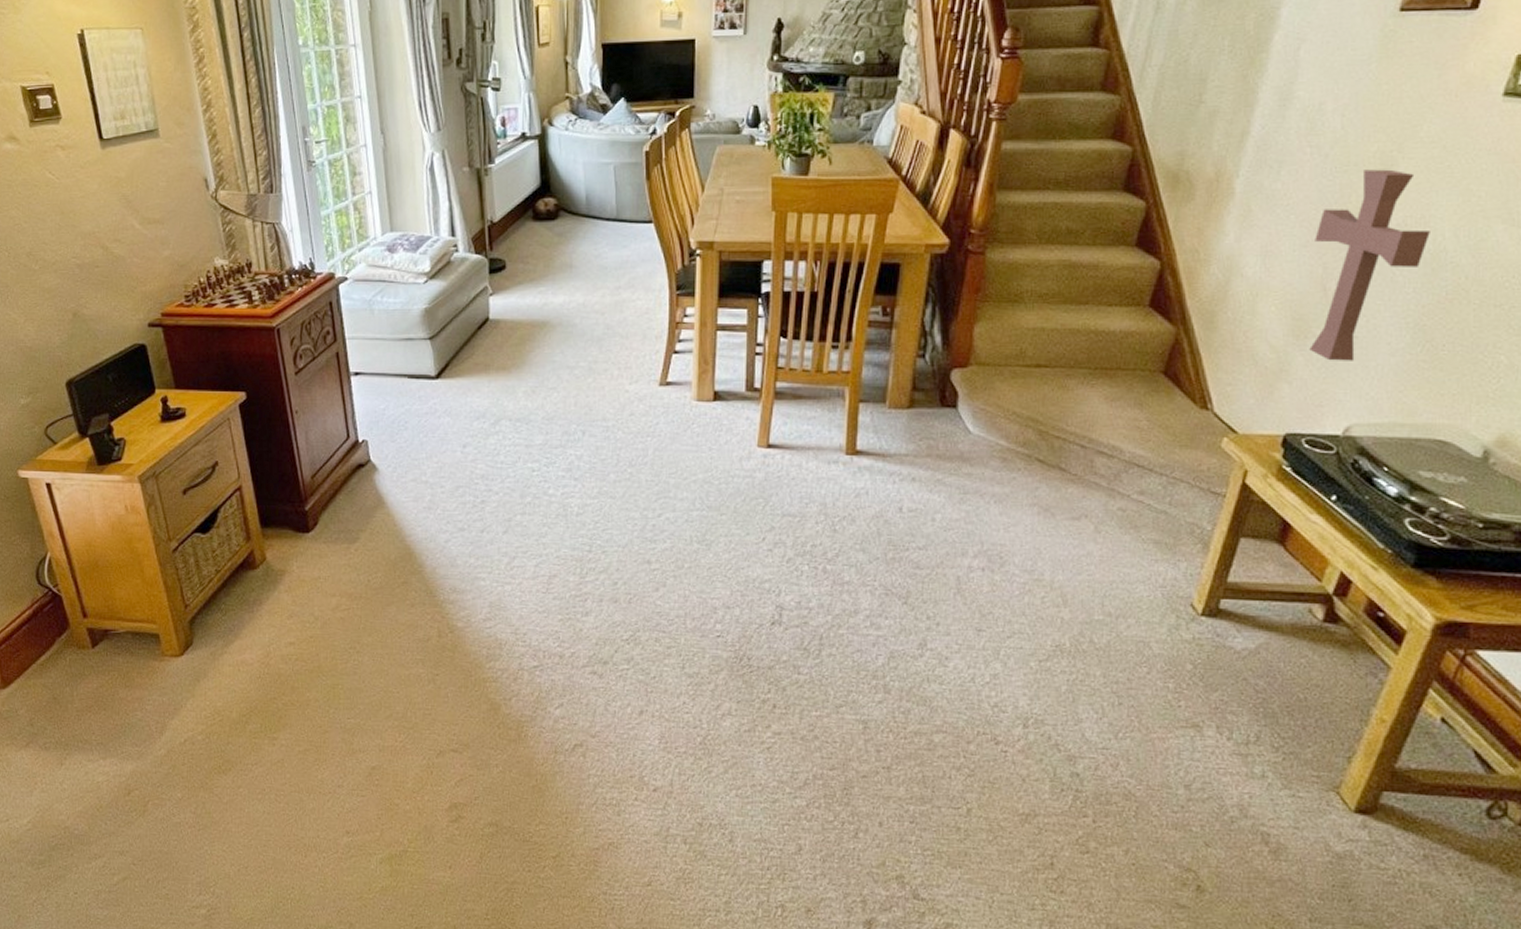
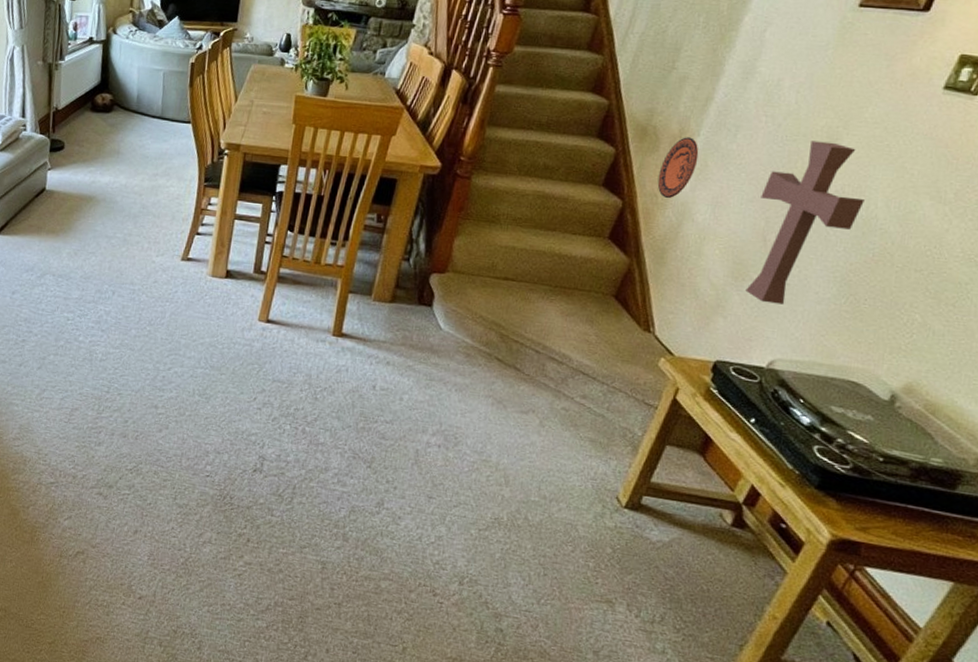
decorative plate: none [1197,180,1240,254] -> present [657,137,699,199]

